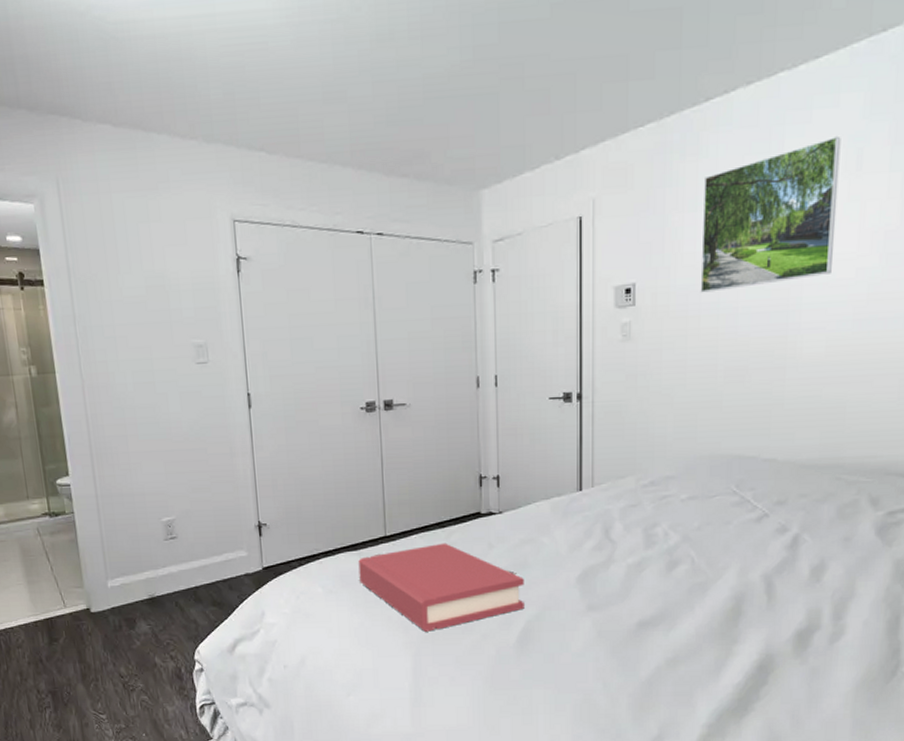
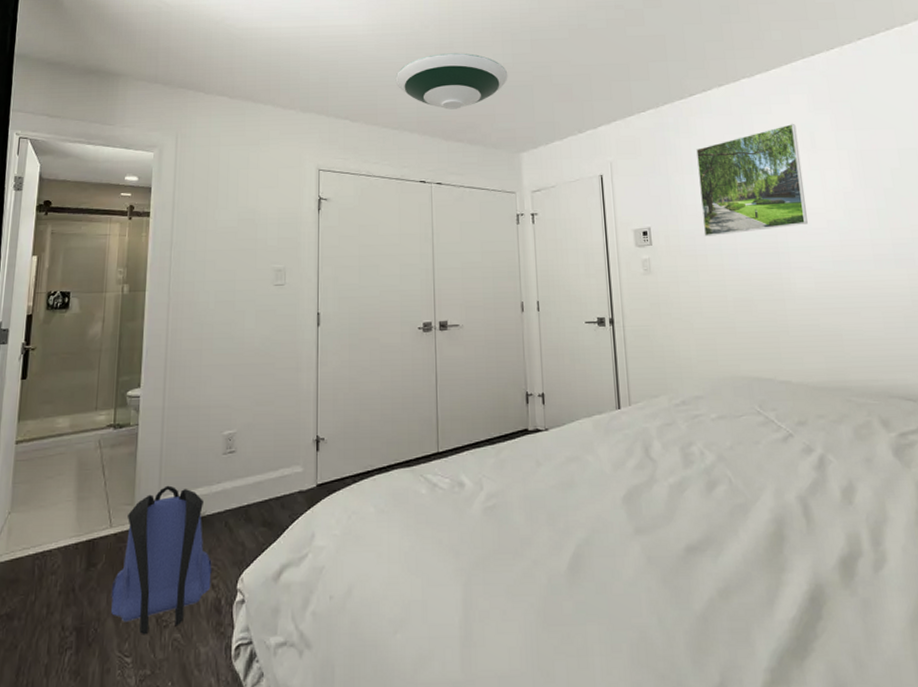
backpack: none [76,570,170,697] -> present [111,485,212,635]
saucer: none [320,47,467,133] -> present [395,53,508,110]
hardback book: present [358,543,524,632] -> none [411,460,574,557]

